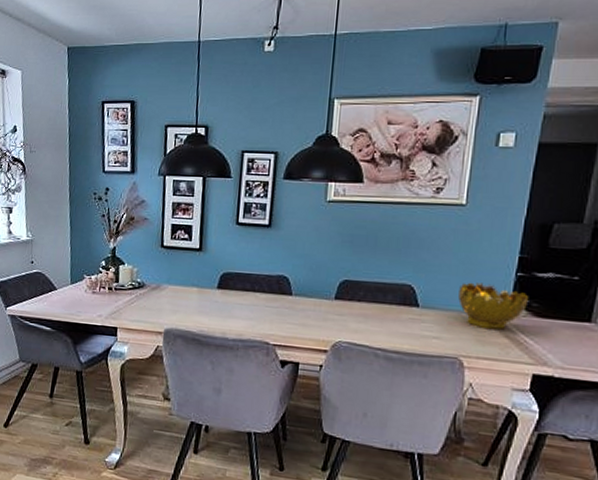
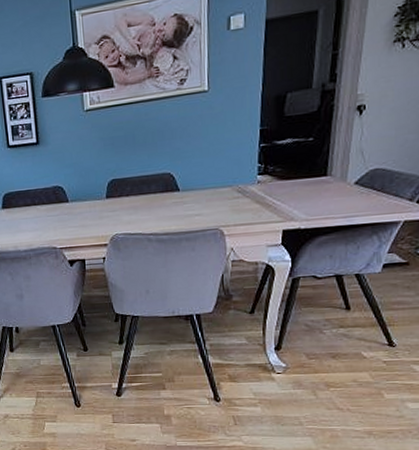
decorative bowl: present [458,282,529,330] -> none [212,158,273,200]

